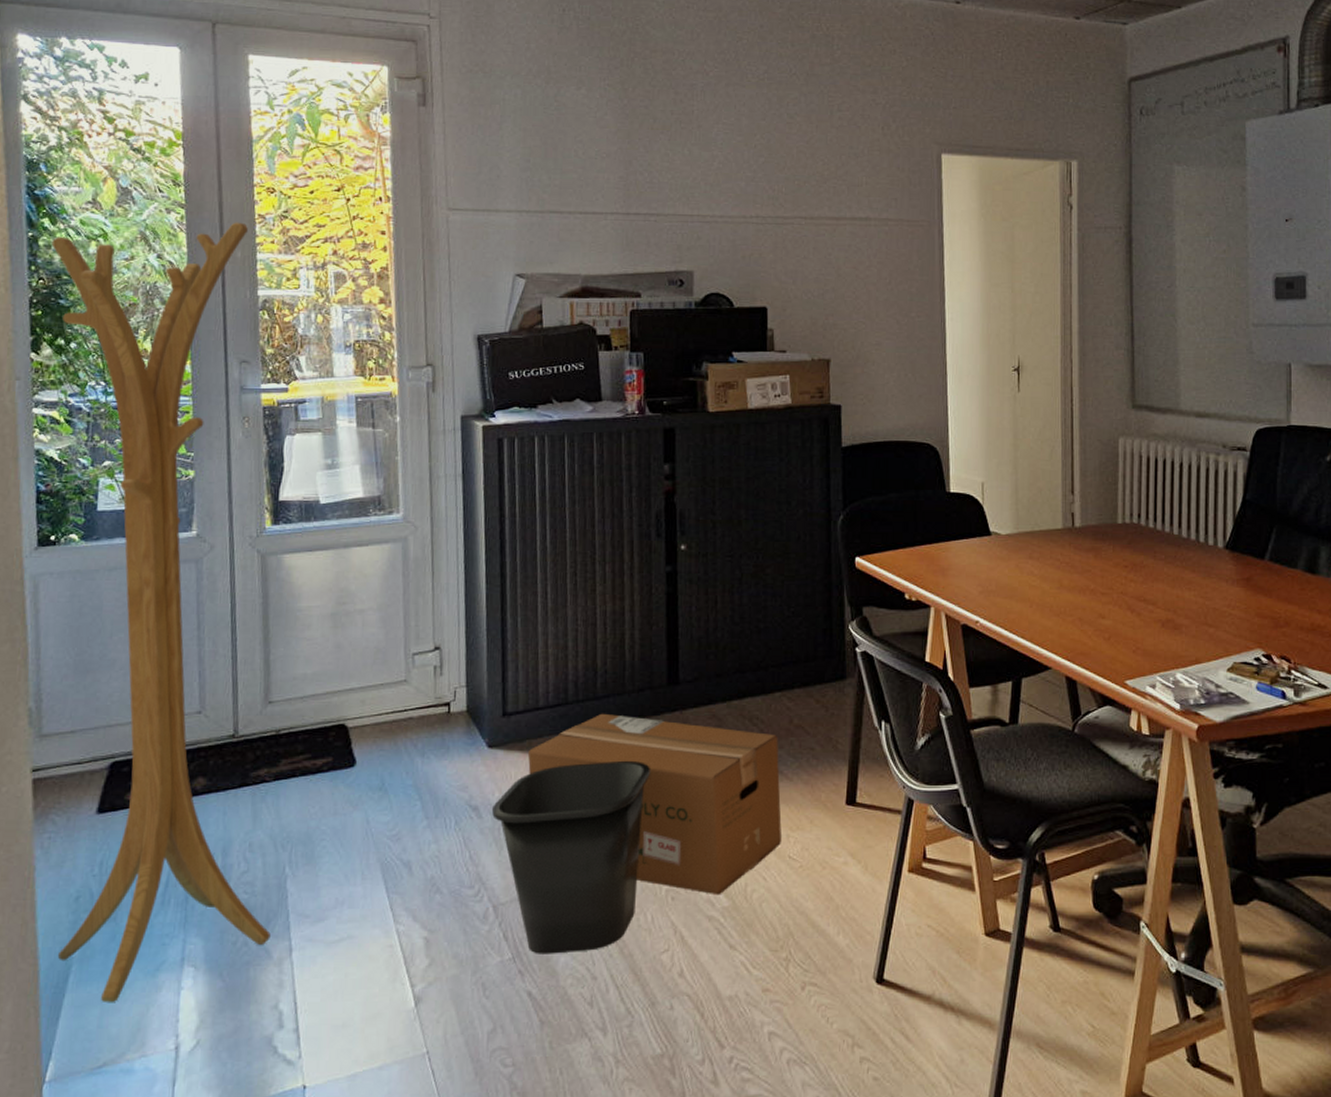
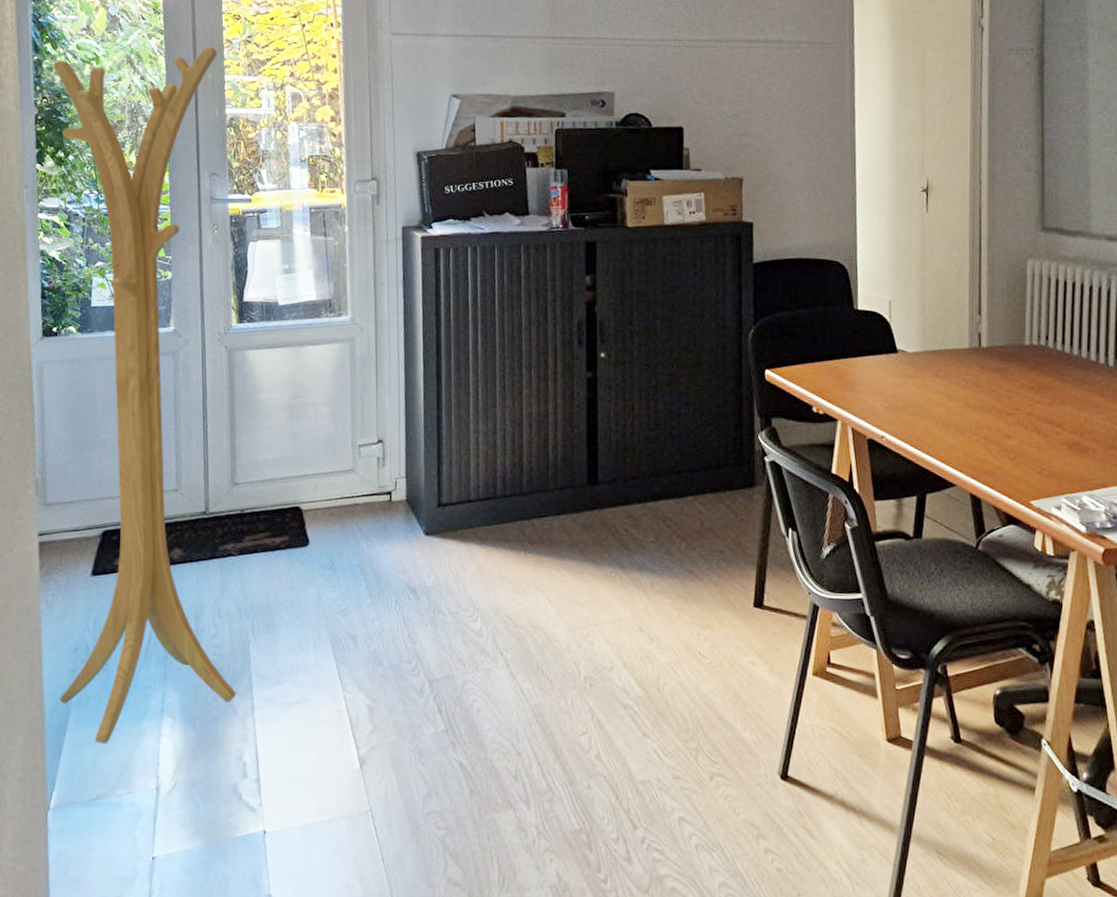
waste bin: present [492,760,651,954] -> none [428,553,572,729]
box: present [528,713,782,895] -> none [460,508,693,685]

